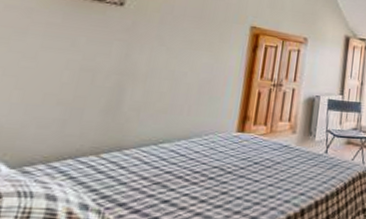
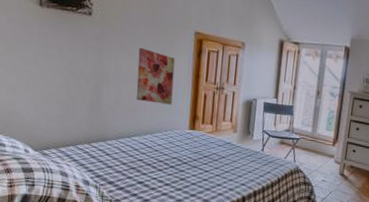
wall art: none [171,41,225,105] -> present [136,47,175,105]

